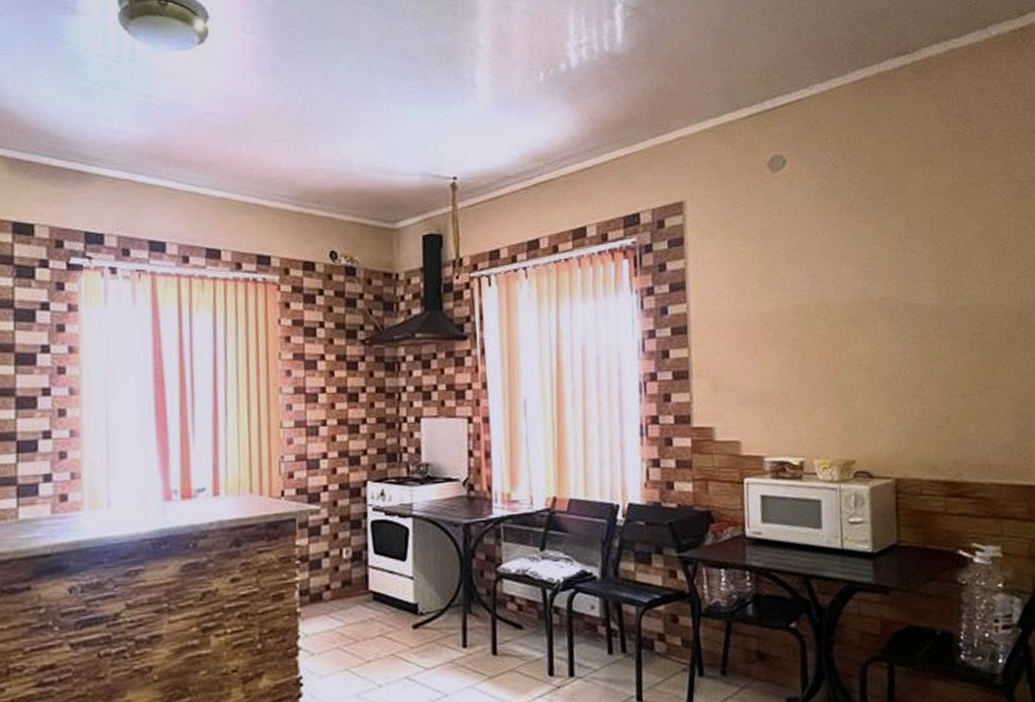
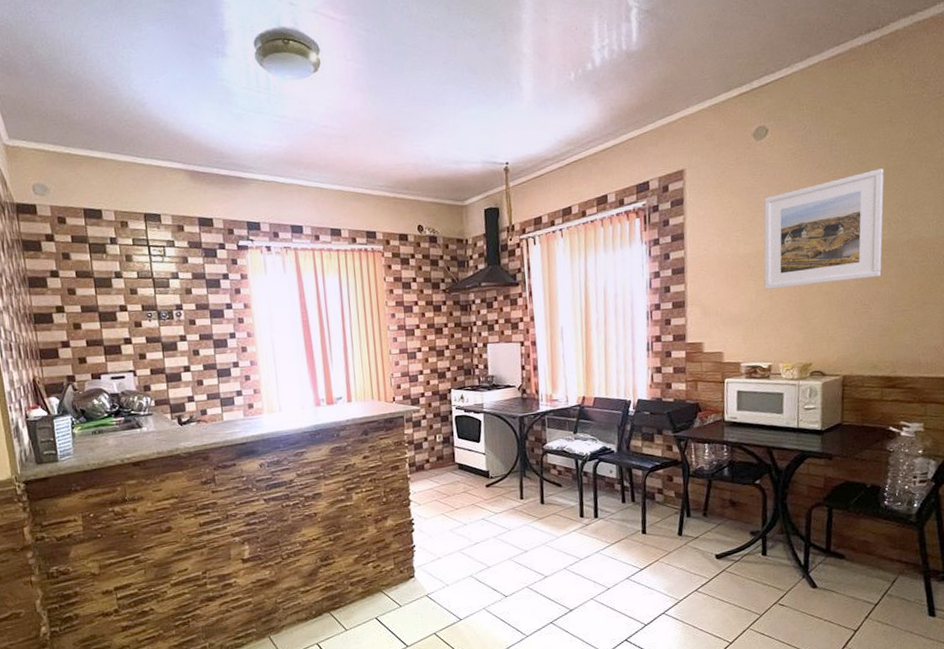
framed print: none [784,216,934,361] -> present [764,168,884,290]

